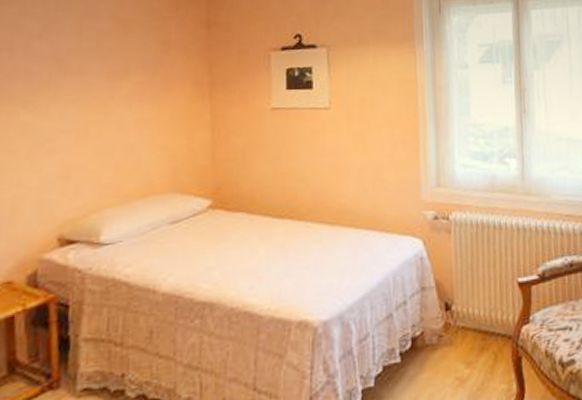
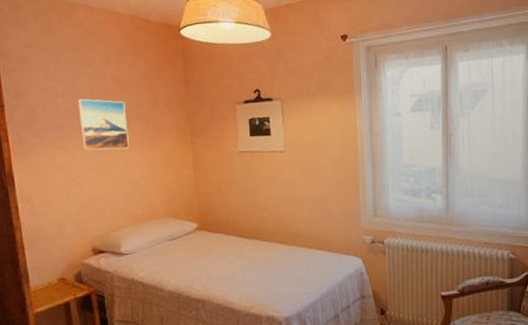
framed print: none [58,40,126,107] -> present [77,98,129,151]

